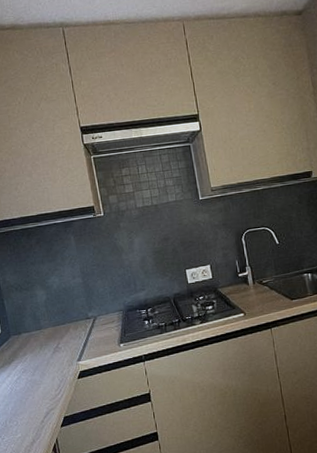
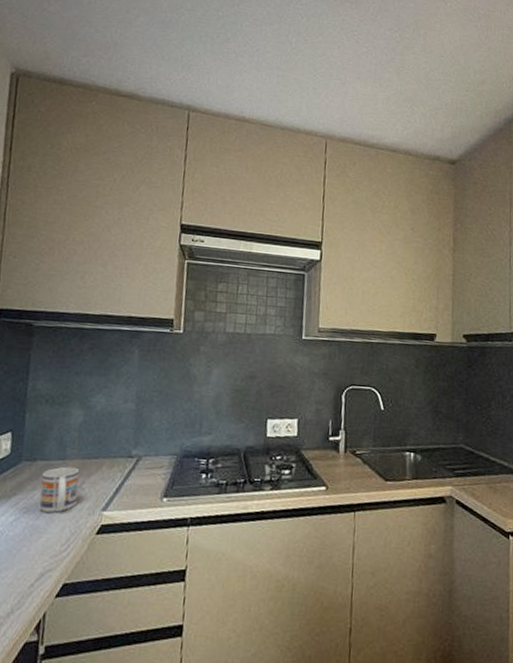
mug: none [28,333,58,369] -> present [39,466,80,513]

